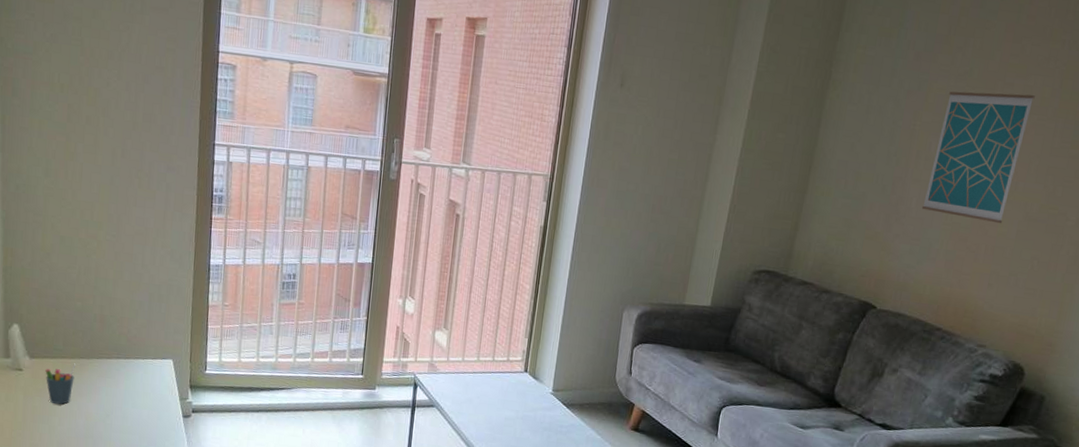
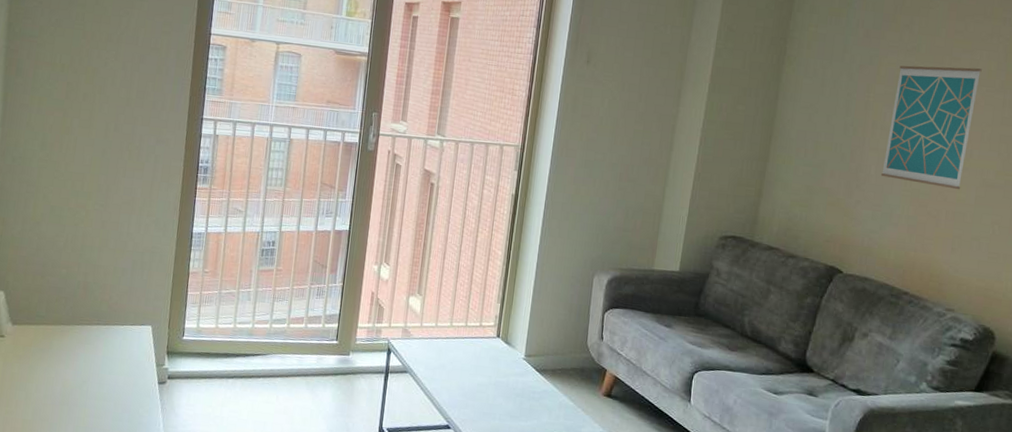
pen holder: present [45,363,75,404] -> none [26,330,56,371]

